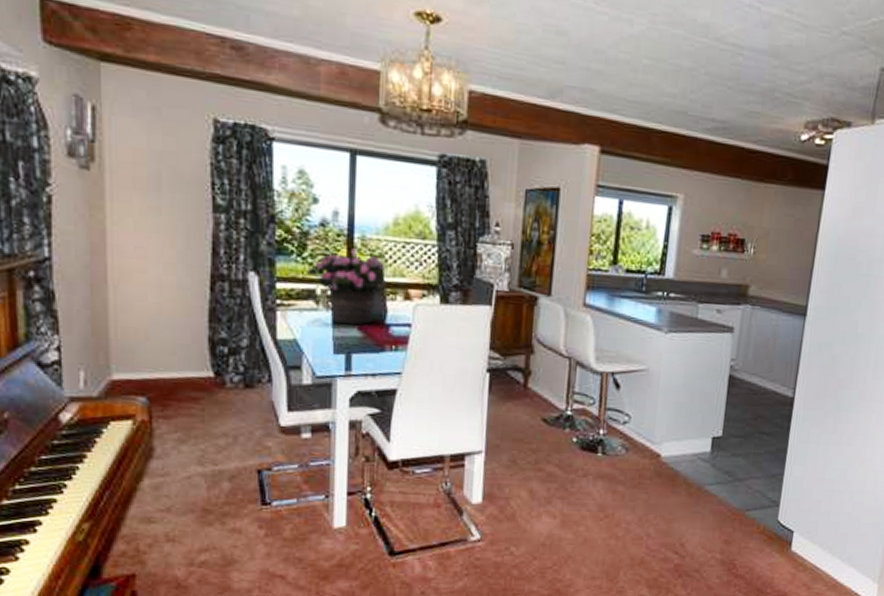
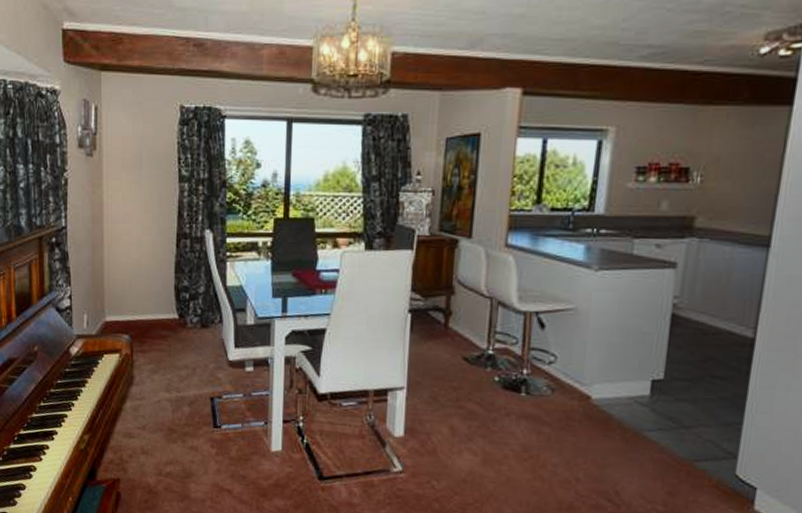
potted flower: present [307,248,389,326] -> none [251,204,319,272]

